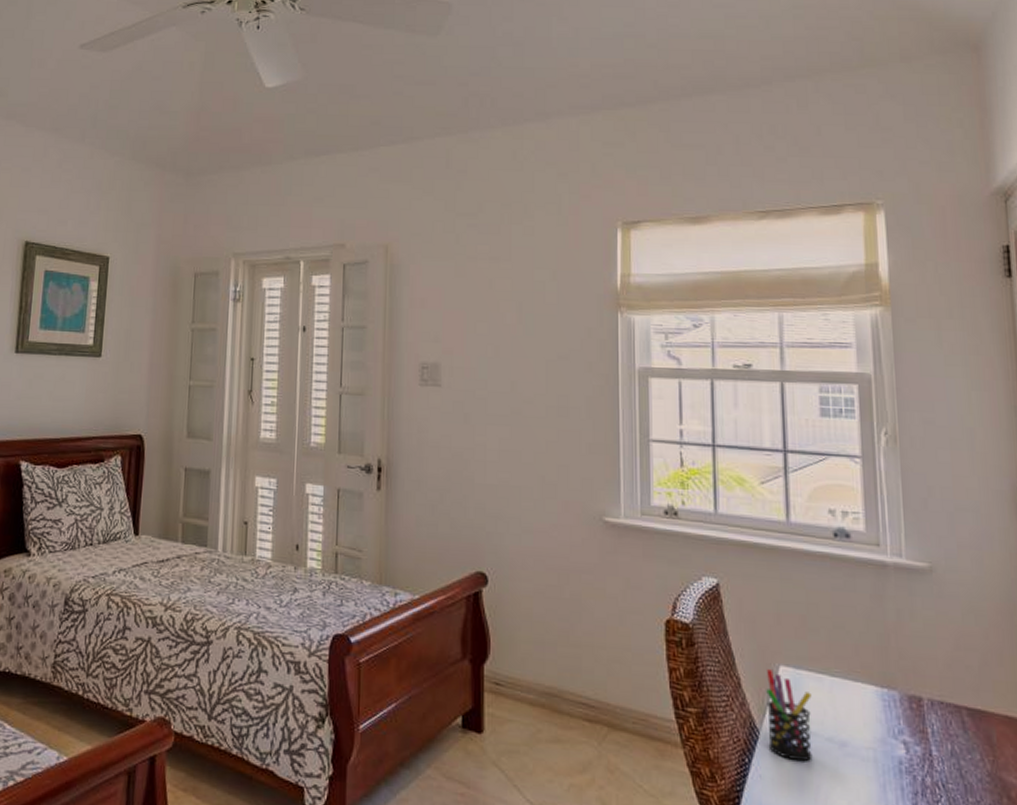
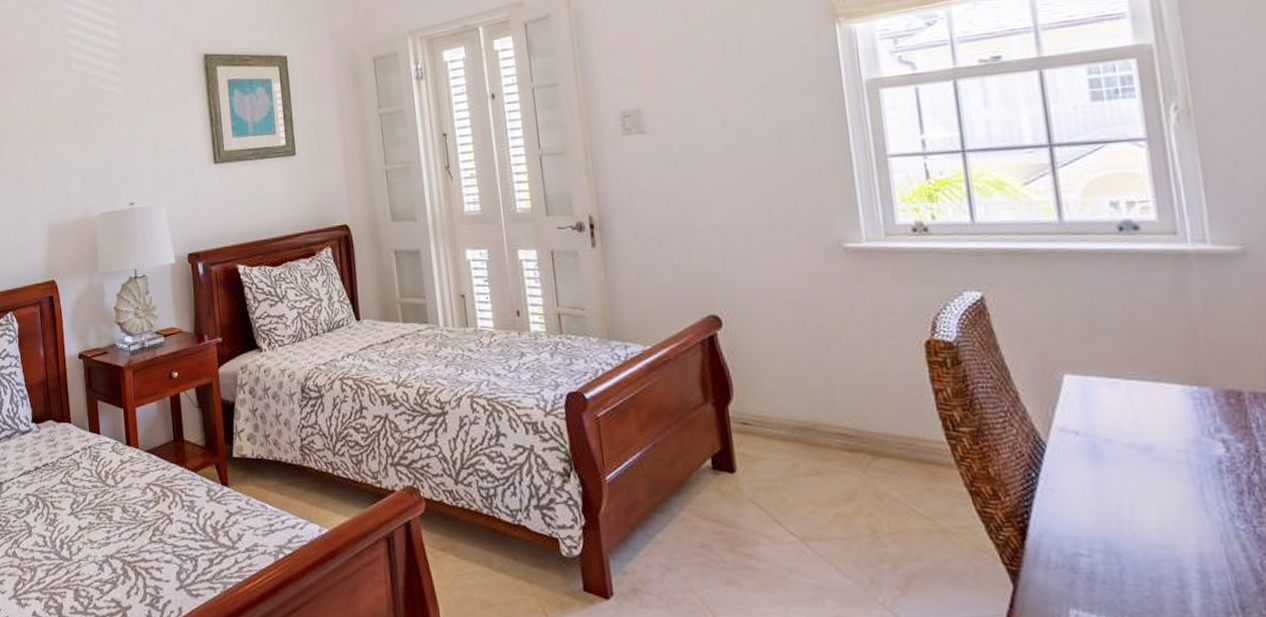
pen holder: present [766,669,813,762] -> none [1049,379,1112,471]

